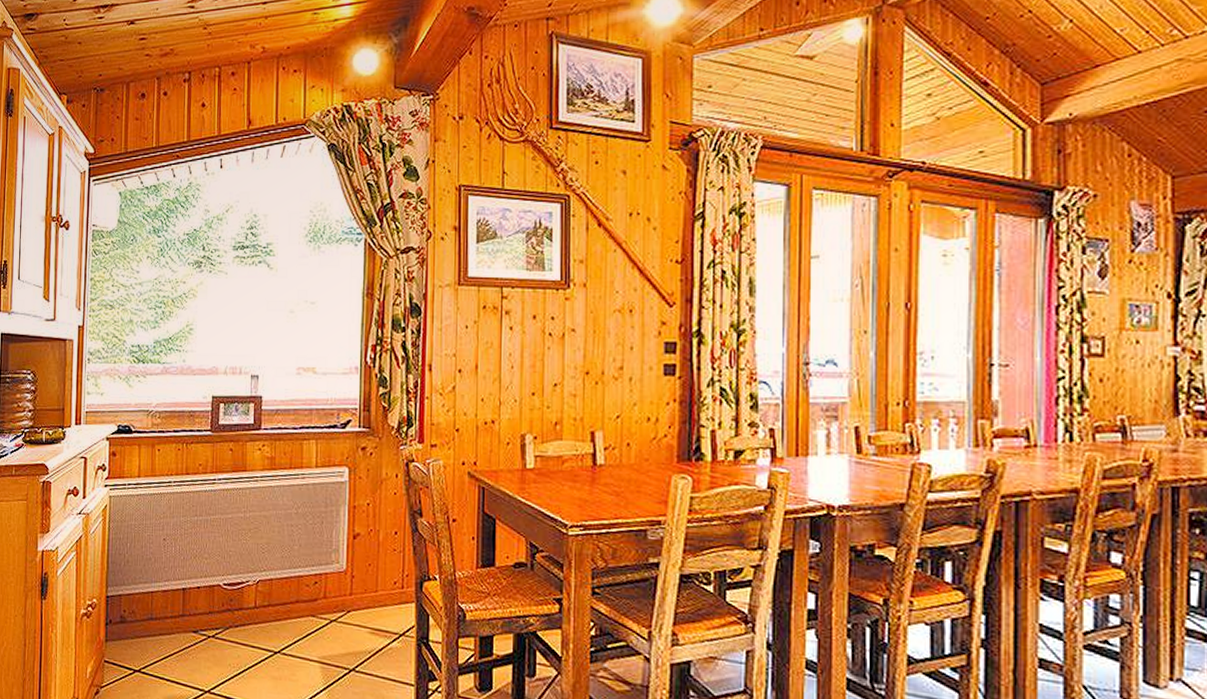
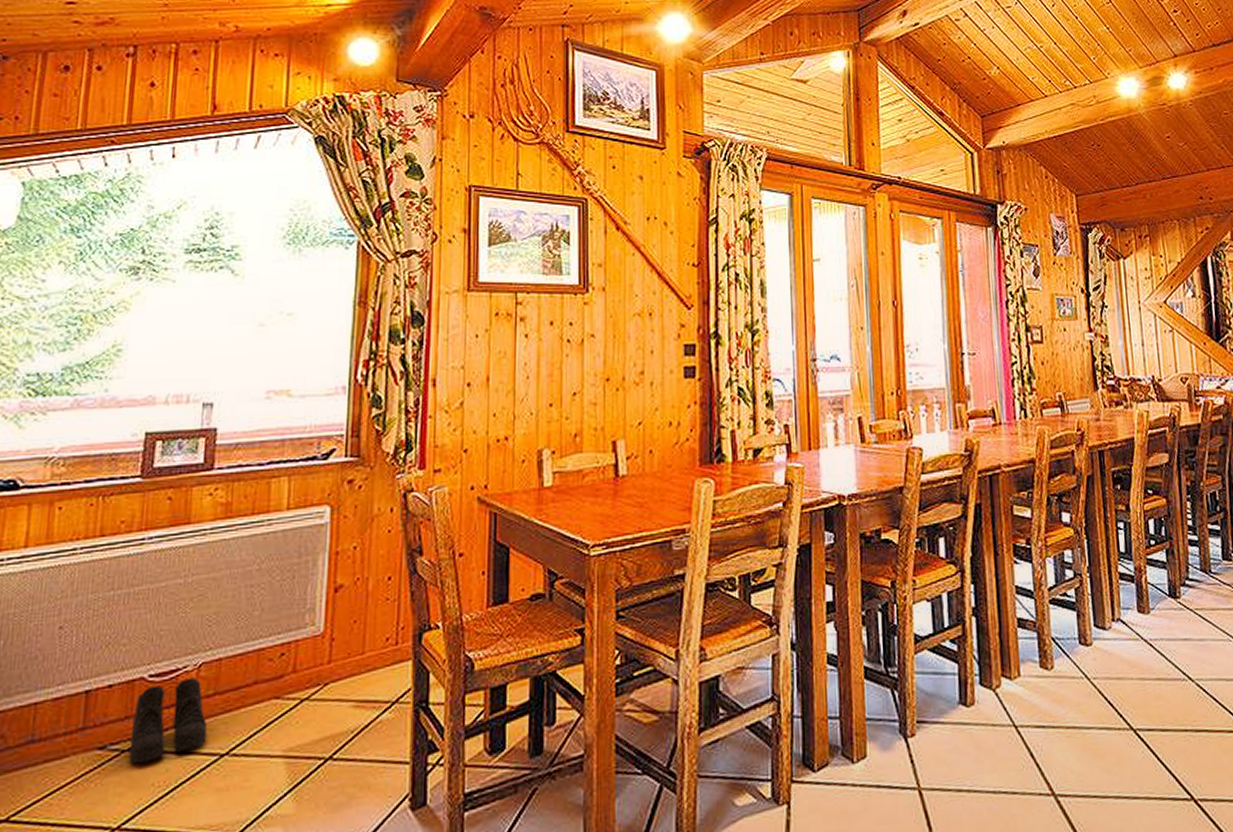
boots: none [213,590,265,648] -> present [128,677,208,764]

